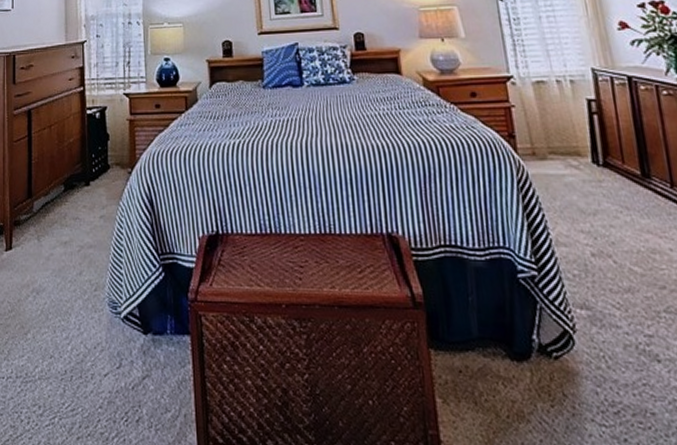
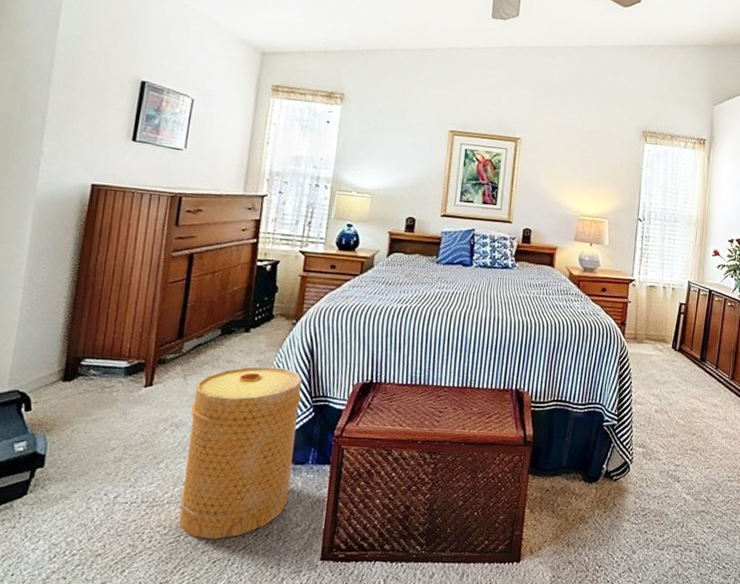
basket: none [48,221,154,424] -> present [179,366,302,540]

